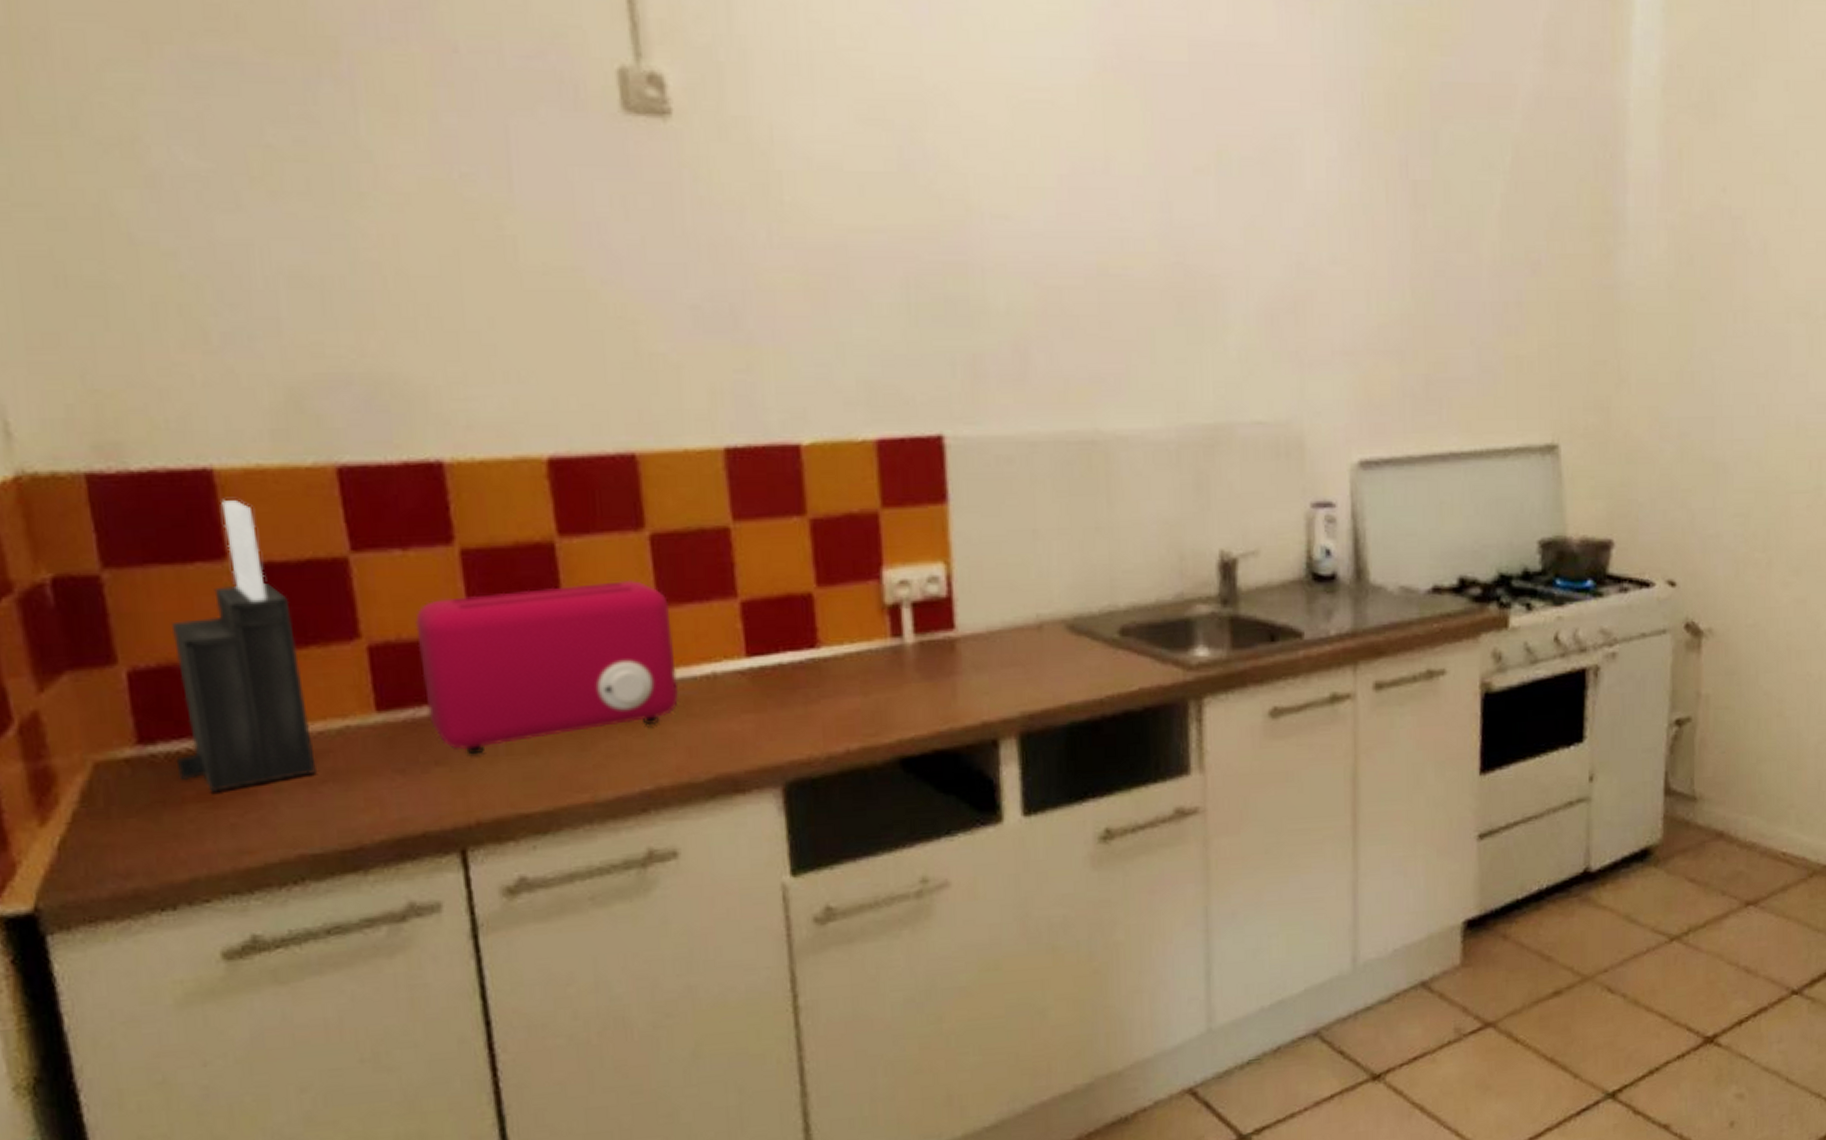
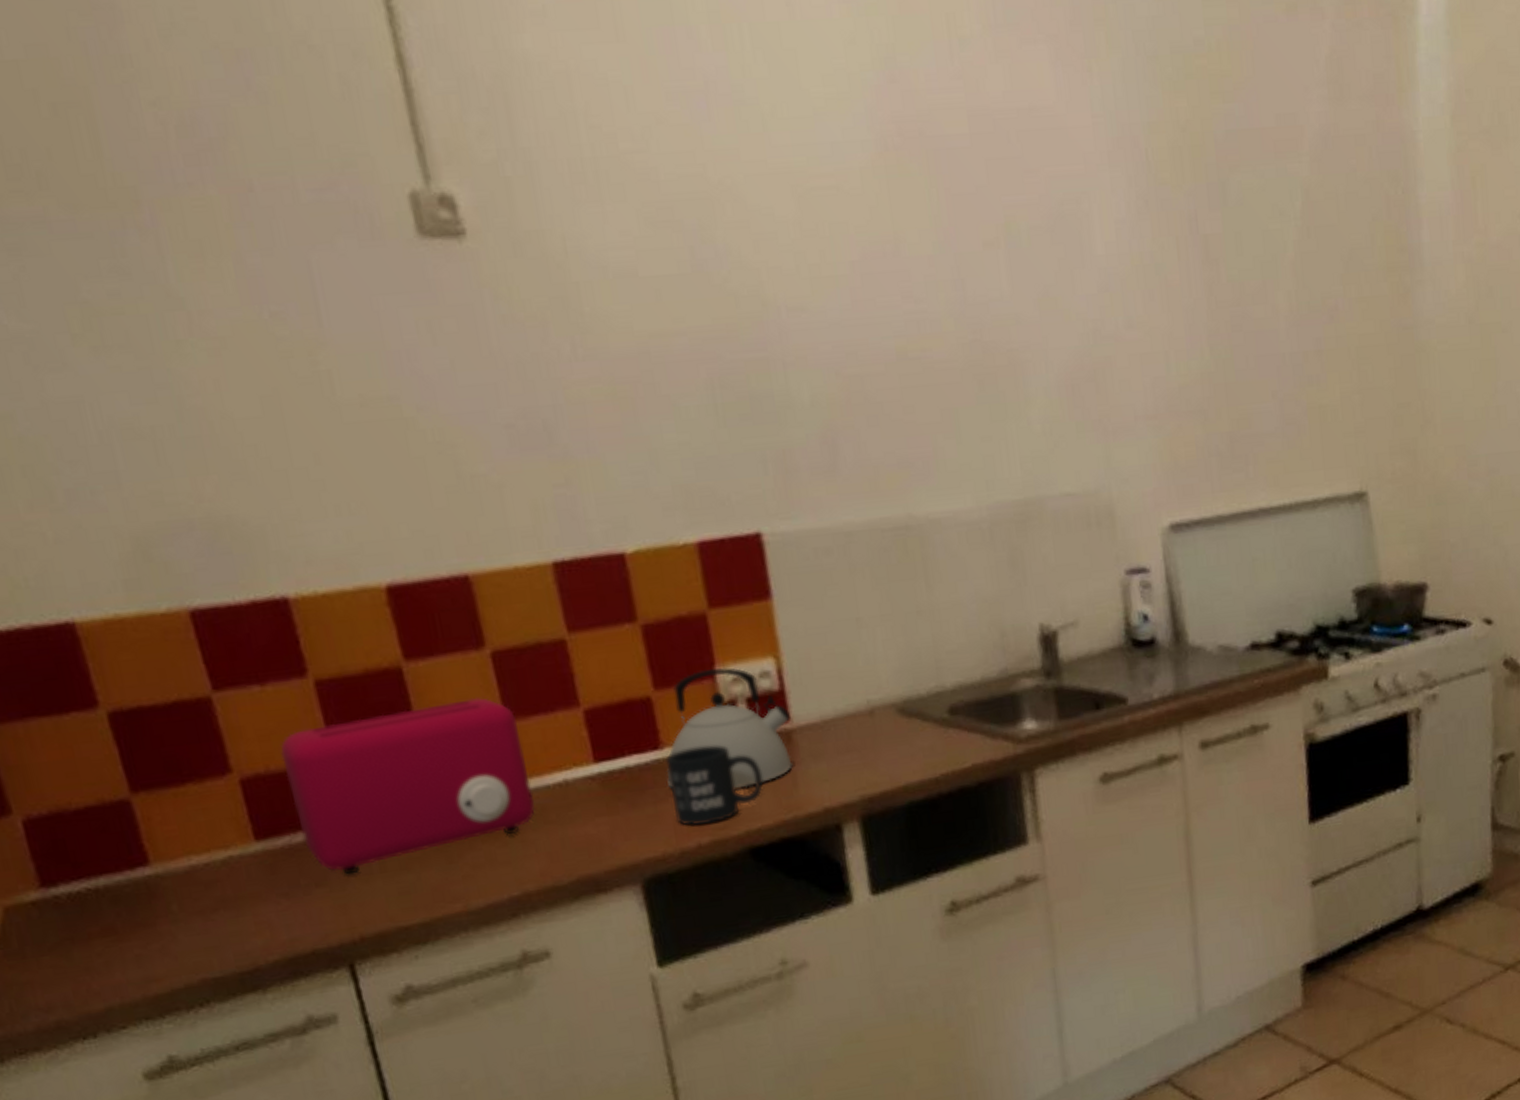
knife block: present [171,499,317,792] -> none [57,650,208,927]
kettle: none [820,569,955,695] -> present [666,667,793,789]
mug: none [821,648,922,731] -> present [665,745,764,826]

